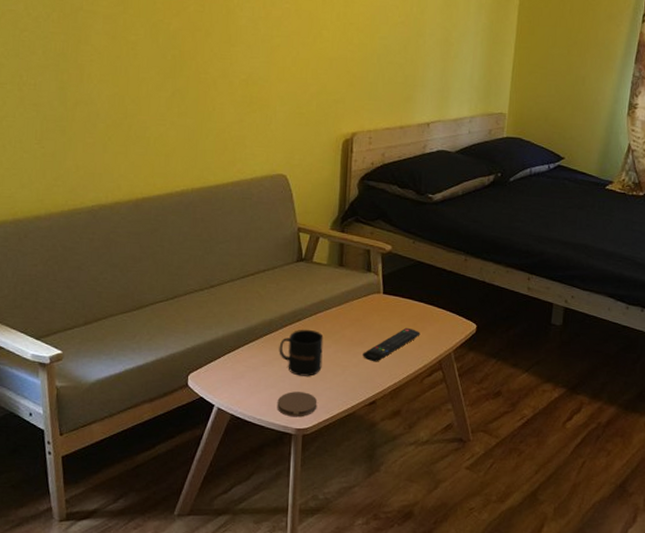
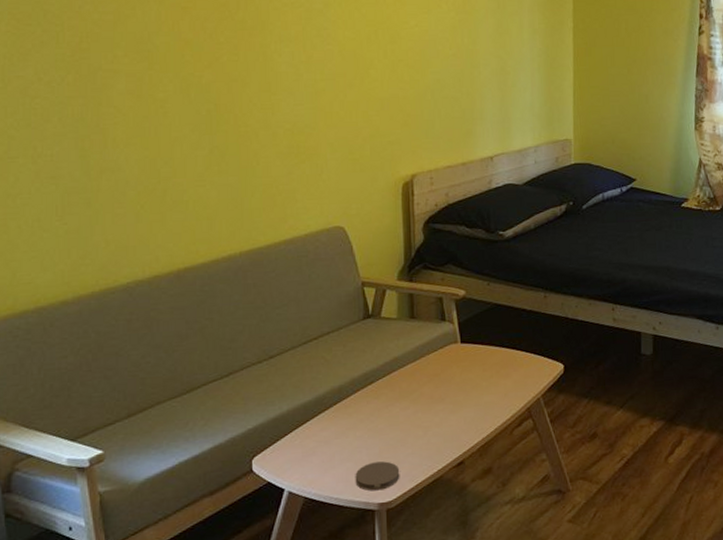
mug: present [279,329,324,377] -> none [352,391,401,445]
remote control: present [363,327,421,362] -> none [445,376,505,419]

